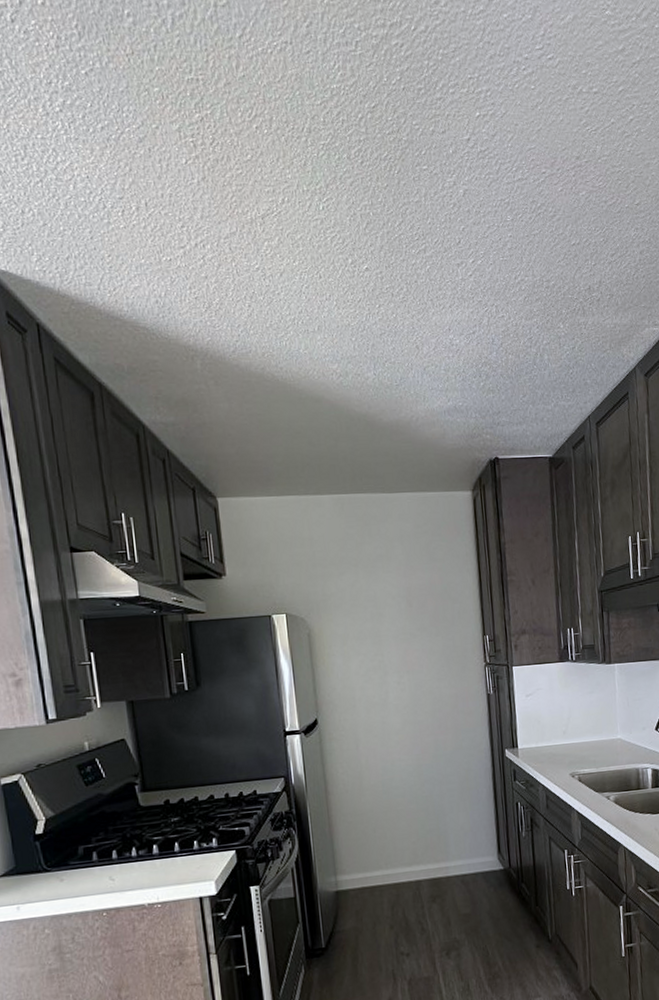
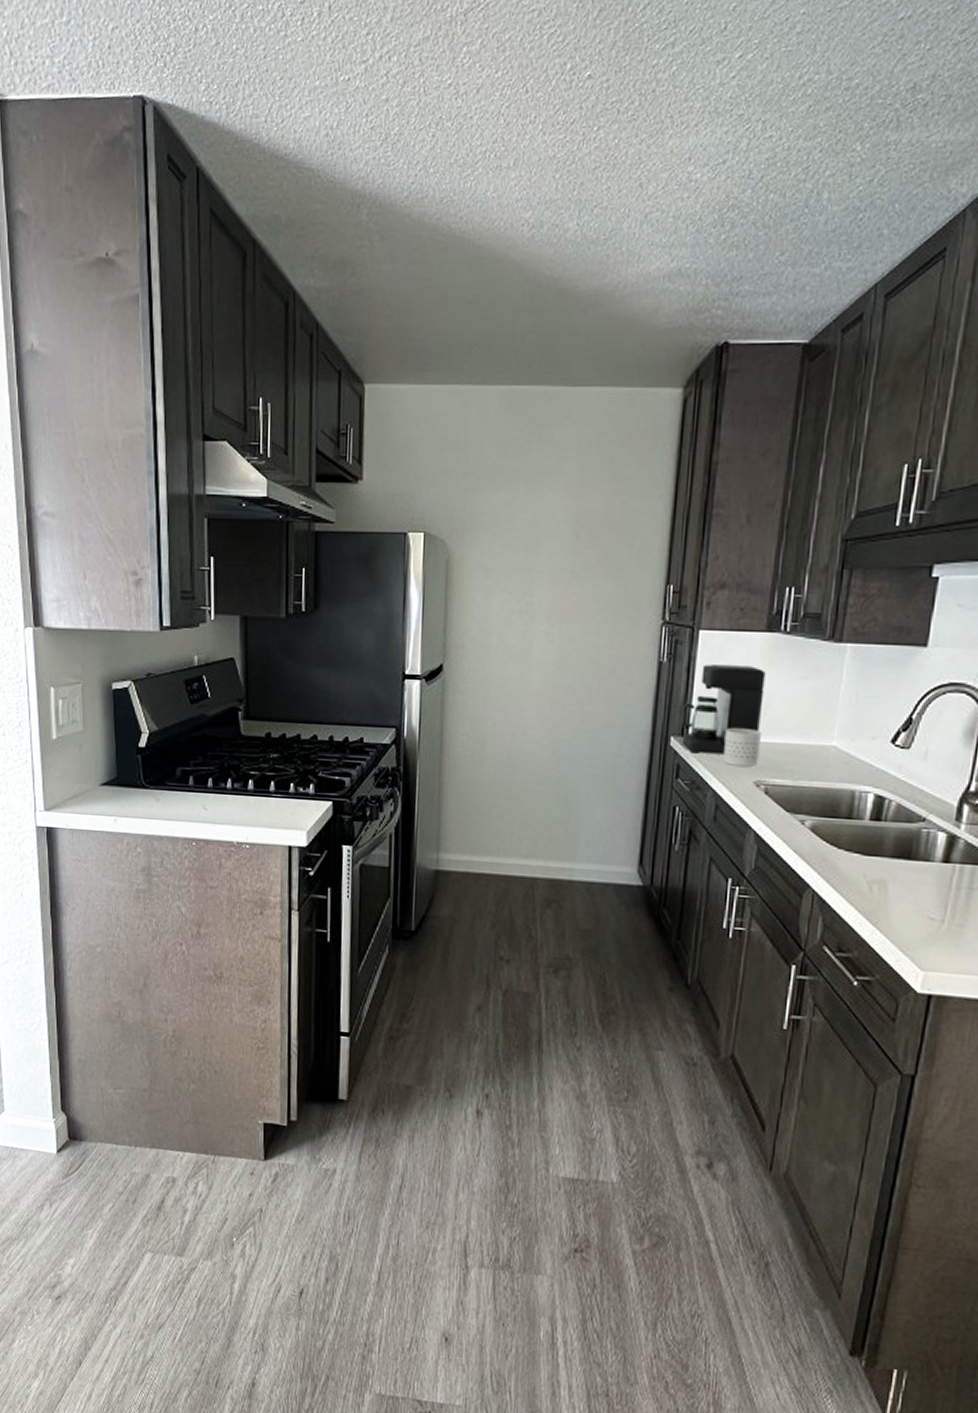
coffee maker: none [510,688,567,760] -> present [681,664,766,755]
mug: none [544,735,571,765] -> present [722,727,763,768]

